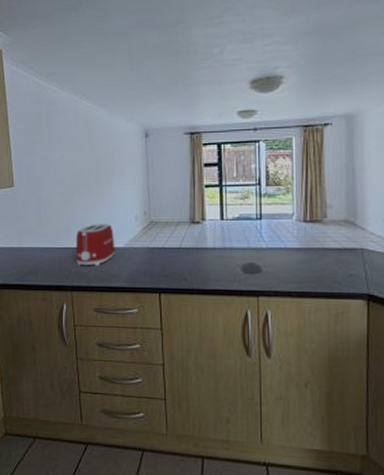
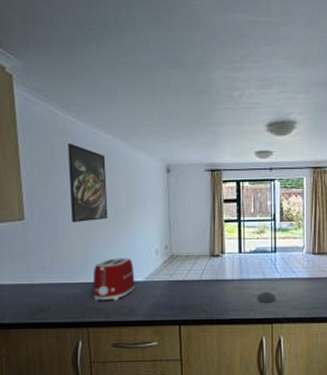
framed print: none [51,112,88,190] -> present [68,143,108,223]

